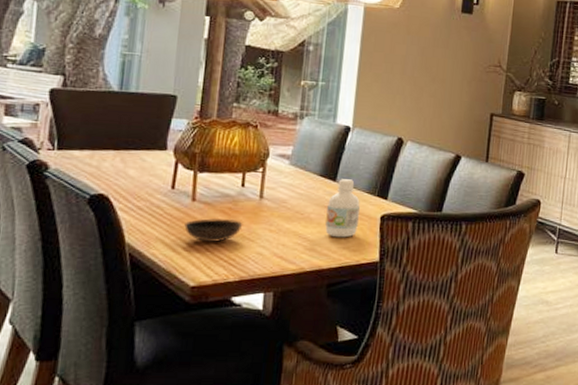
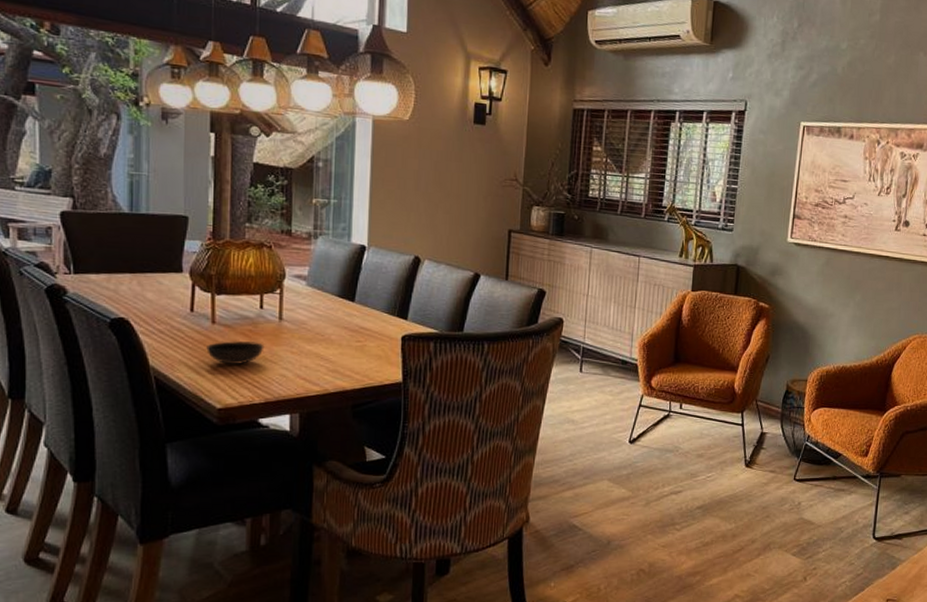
bottle: present [325,179,360,238] -> none [347,299,380,359]

